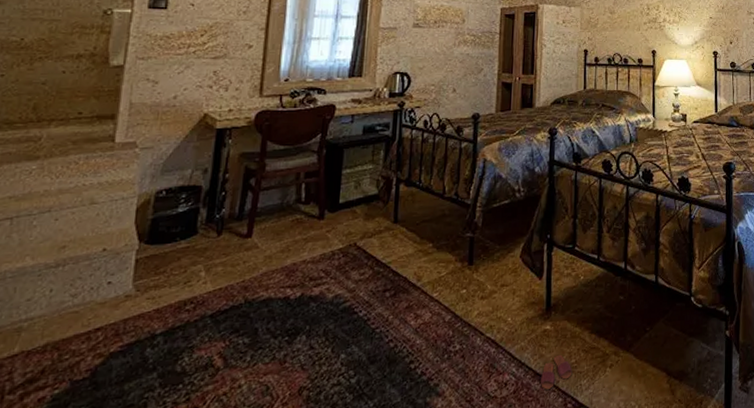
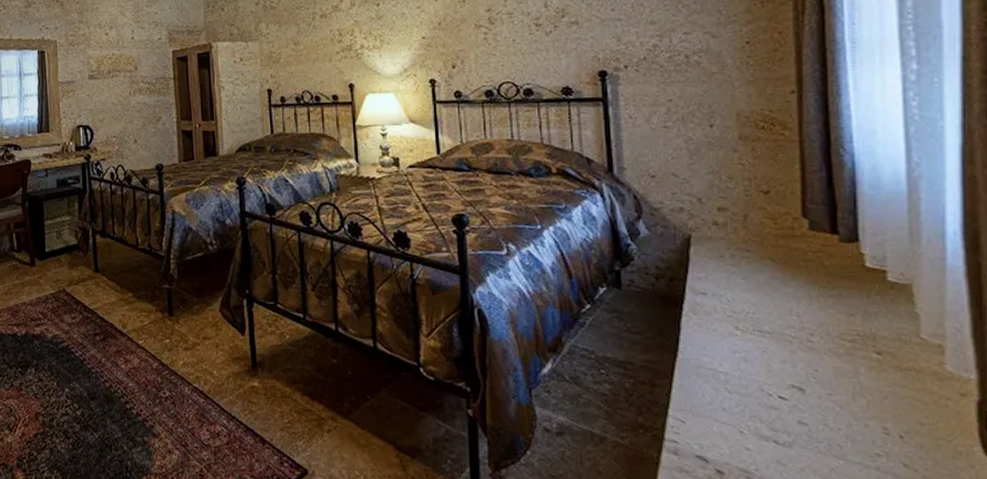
slippers: present [541,354,573,390] -> none [253,412,286,445]

